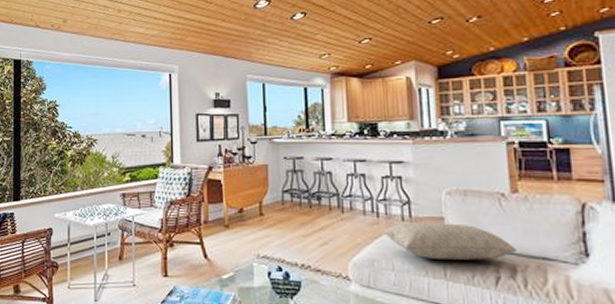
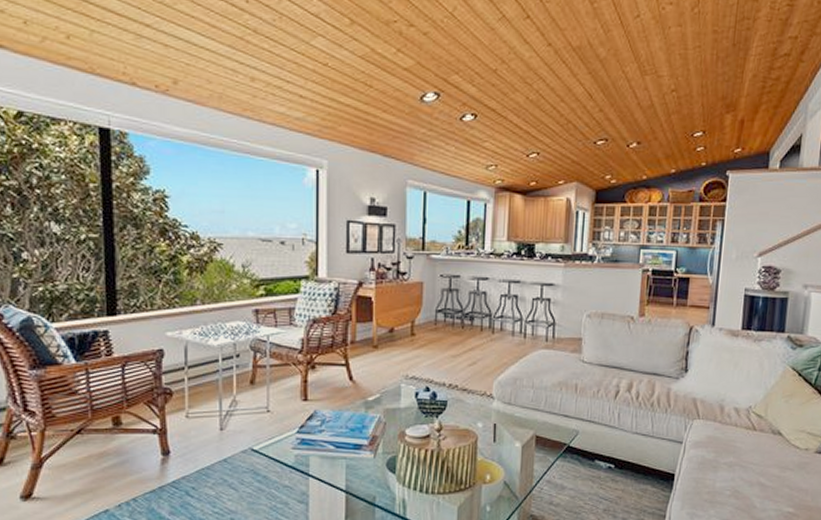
cushion: present [383,222,517,260] -> none [528,343,636,377]

